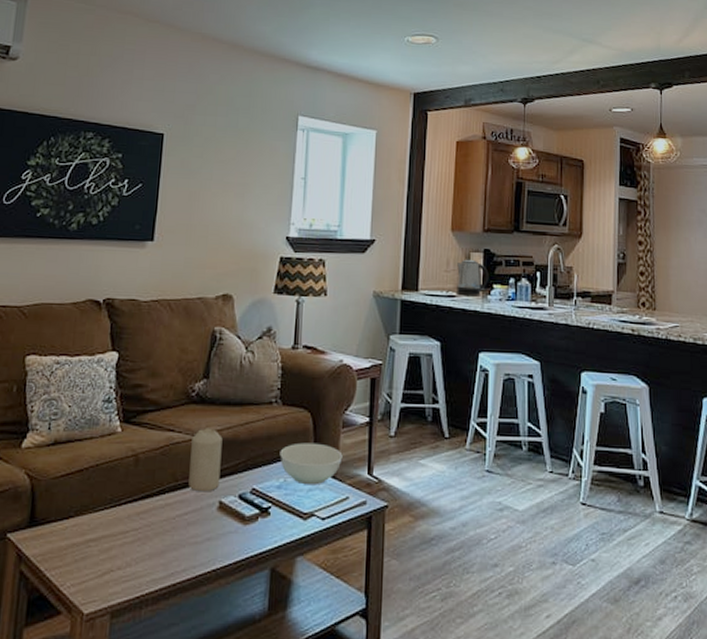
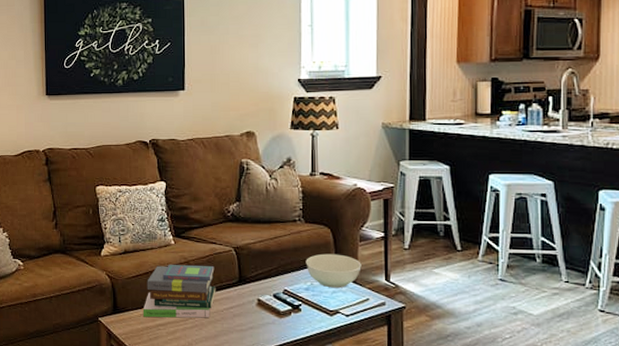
books: none [69,459,170,531] -> present [142,265,216,318]
candle: present [188,428,223,492] -> none [231,241,257,292]
kettle: present [457,259,489,297] -> none [464,88,498,123]

